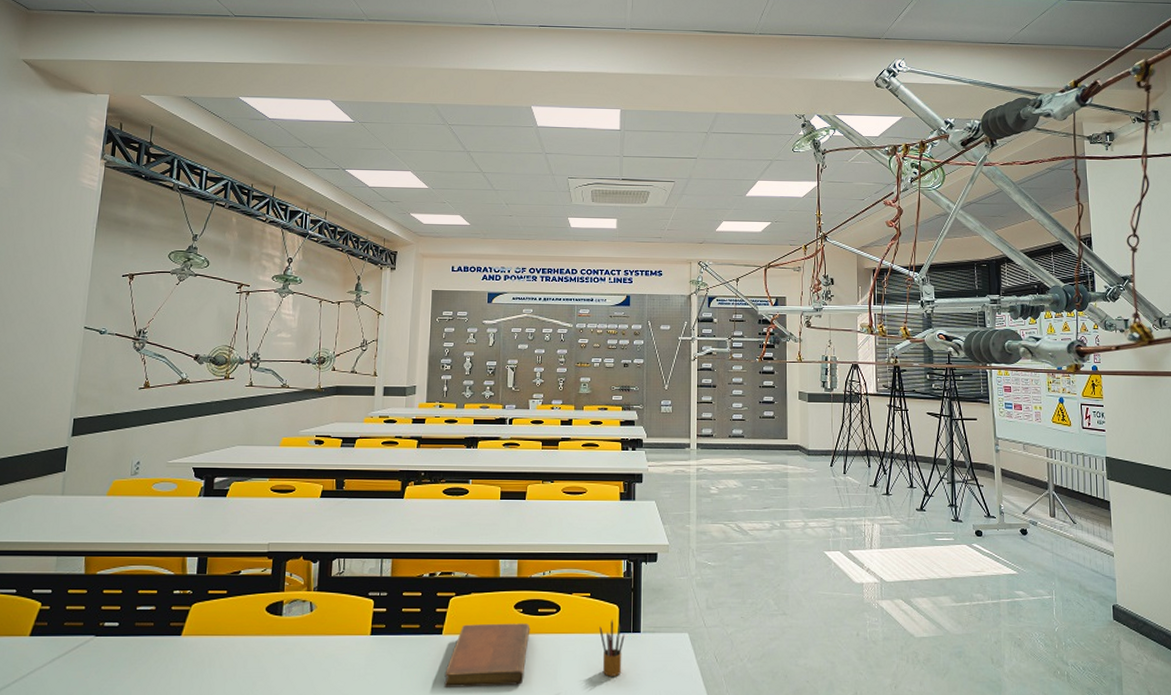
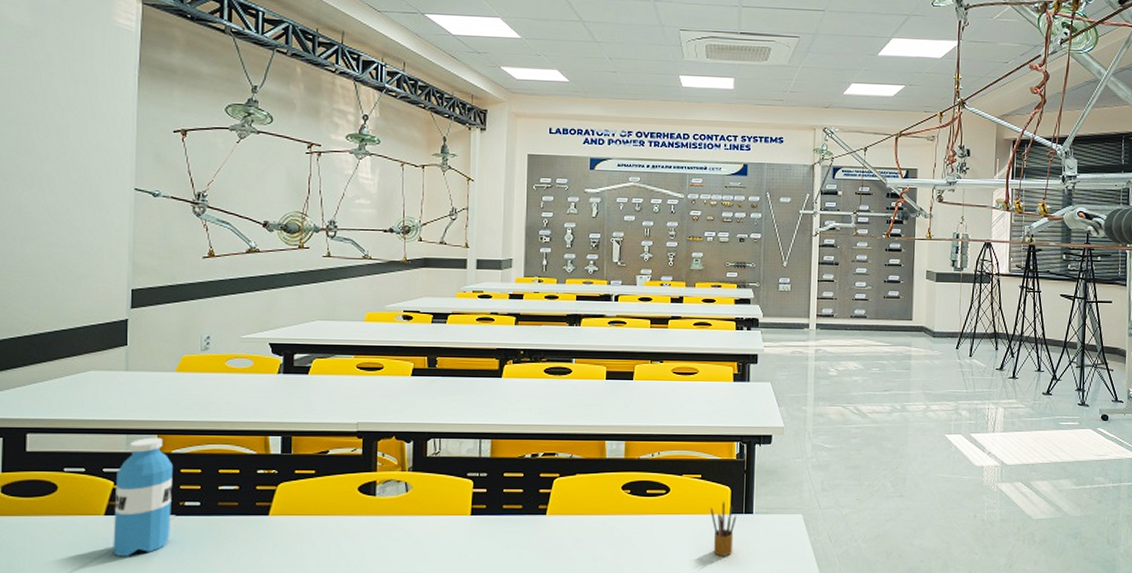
water bottle: none [34,559,97,677] -> present [113,437,173,556]
notebook: present [444,623,530,687] -> none [549,504,639,567]

